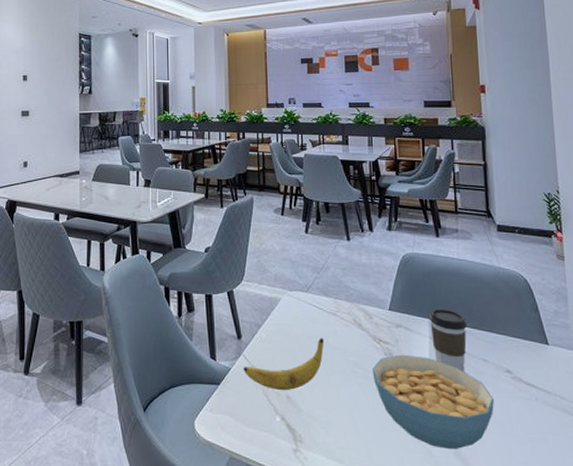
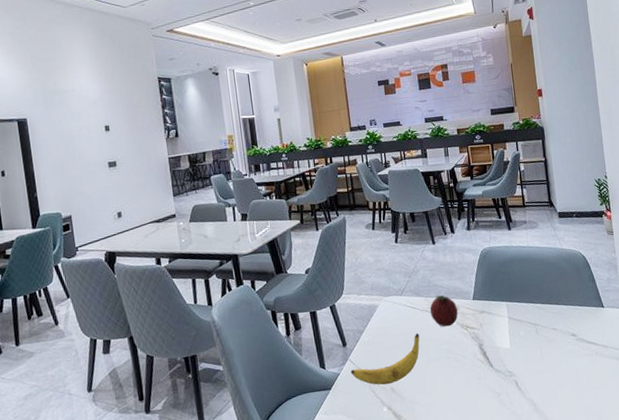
fruit: none [338,298,370,336] -> present [429,295,458,327]
cereal bowl: present [372,354,494,449] -> none [462,334,564,408]
coffee cup: present [428,309,467,372] -> none [506,290,539,342]

